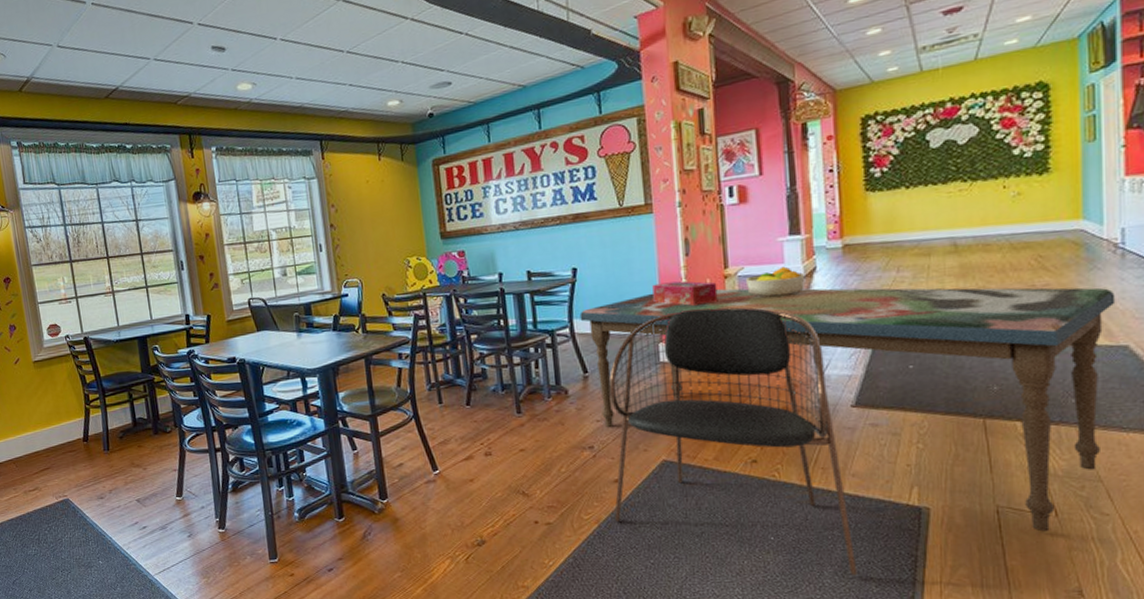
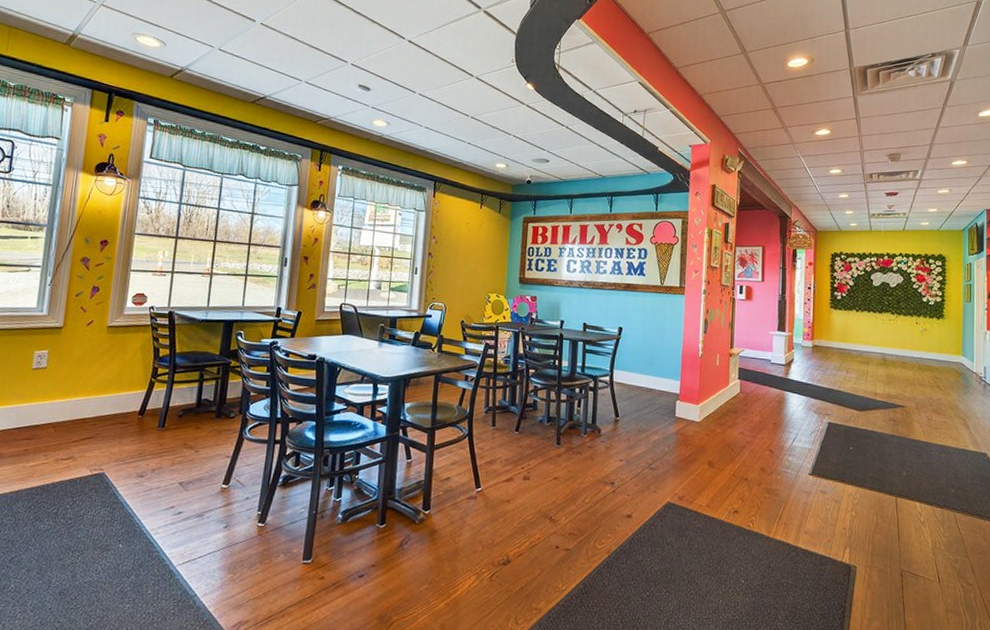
dining table: present [579,287,1116,532] -> none [619,358,980,595]
dining chair: present [609,307,858,576] -> none [623,376,803,621]
tissue box: present [652,281,718,306] -> none [676,351,724,374]
fruit bowl: present [746,266,805,298] -> none [745,354,786,378]

